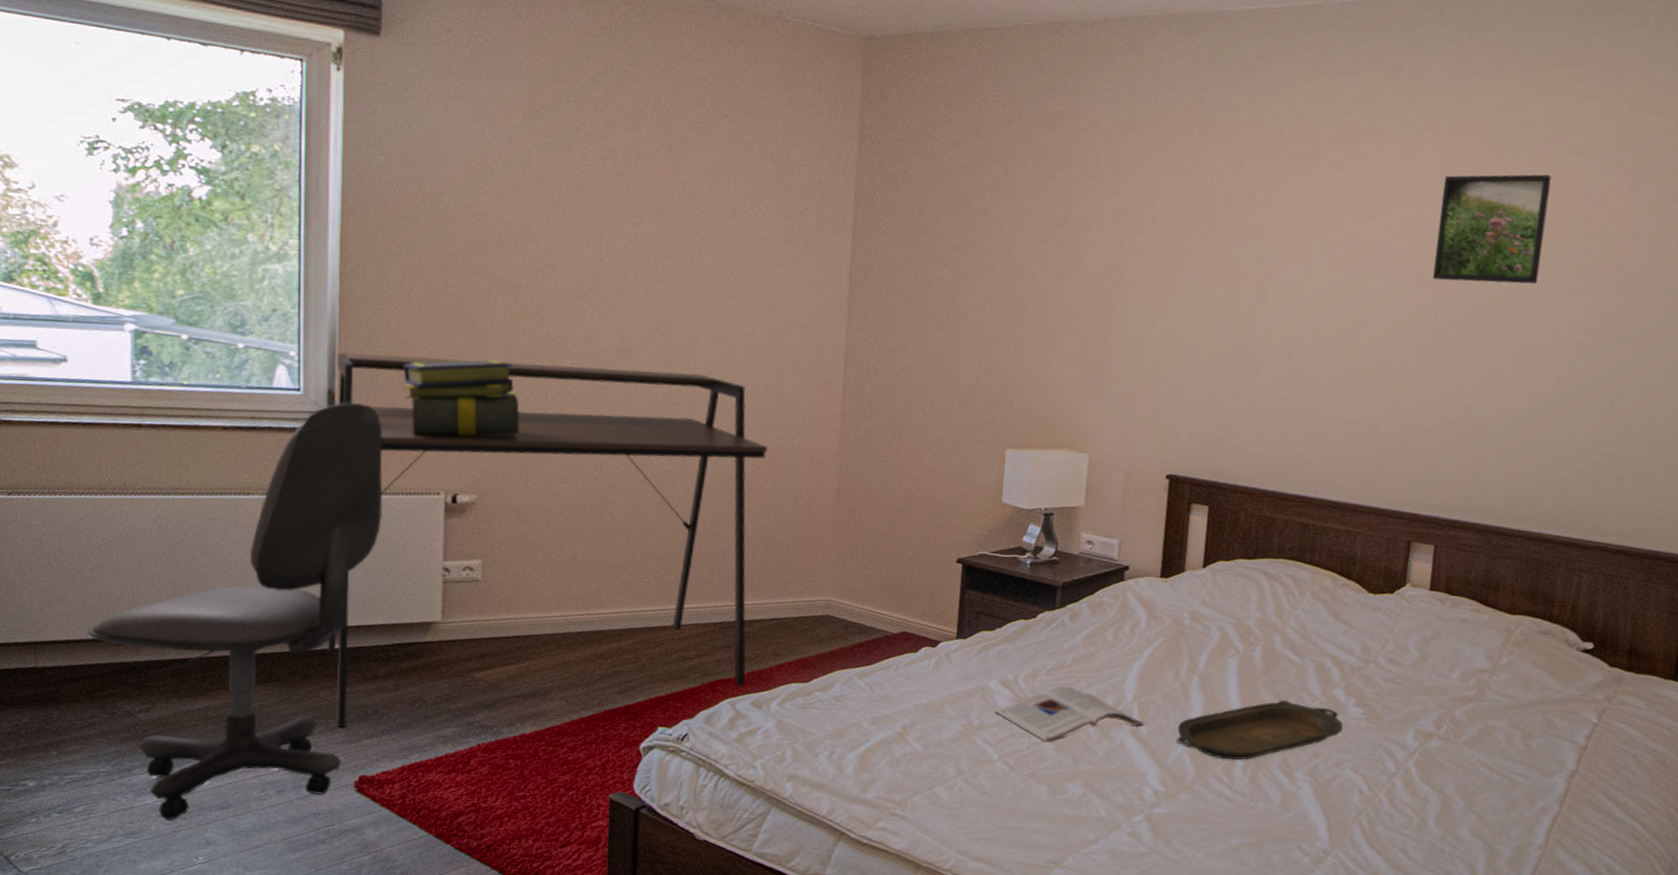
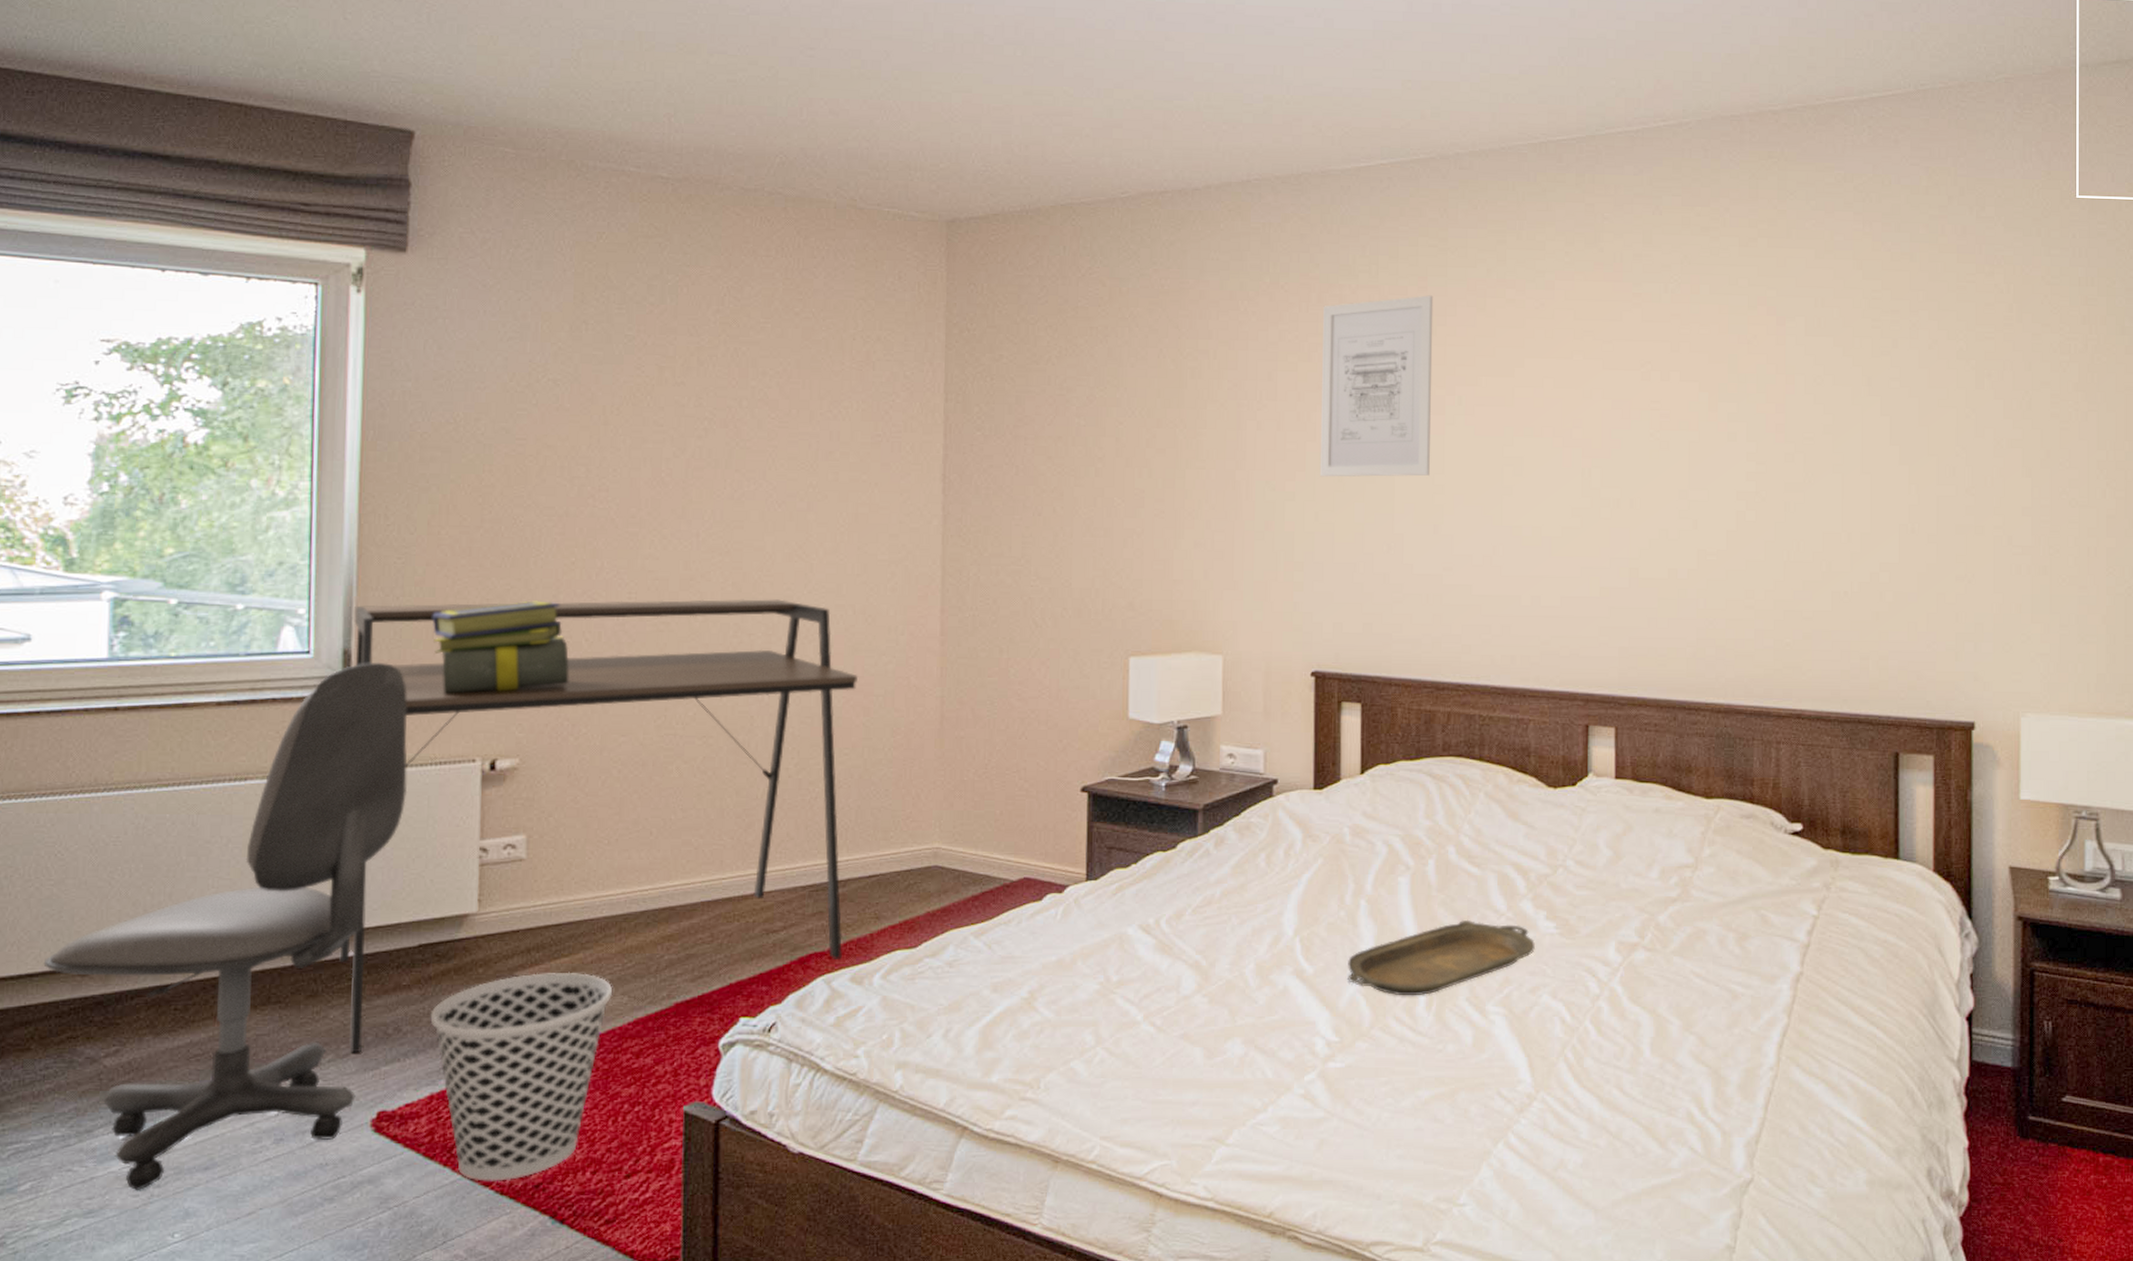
wastebasket: none [402,675,552,840] -> present [430,972,612,1181]
magazine: present [995,685,1143,743] -> none [1136,925,1308,995]
wall art: none [1188,137,1308,306] -> present [1319,295,1434,477]
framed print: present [1432,174,1551,284] -> none [1581,317,1695,436]

